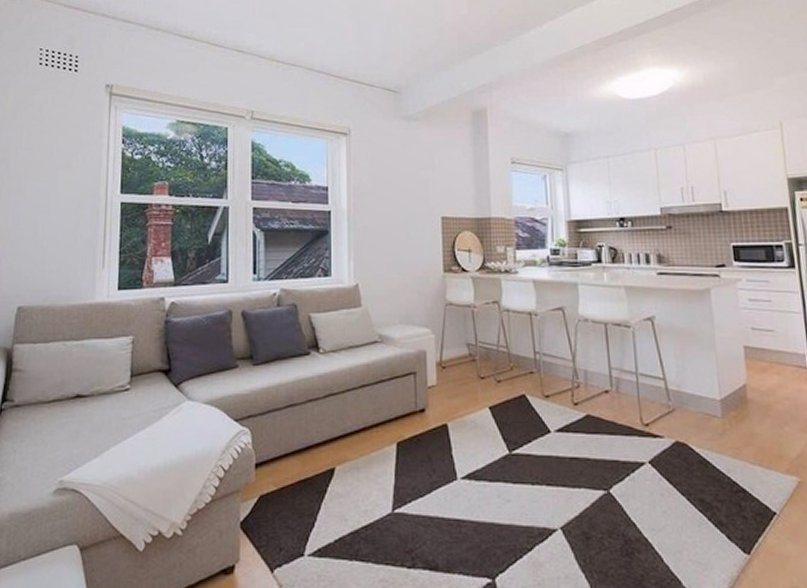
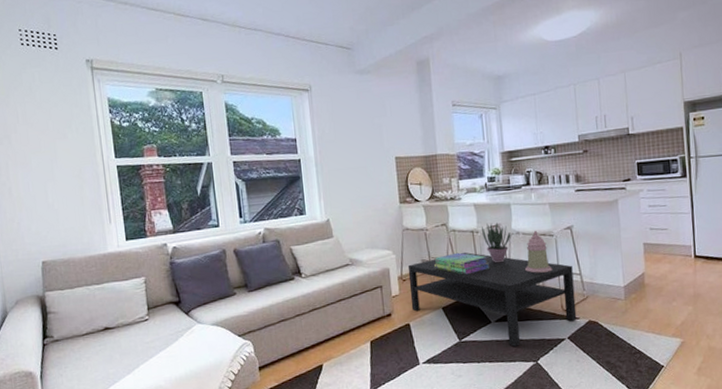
coffee table: none [449,338,661,467] -> present [407,252,577,347]
stack of books: none [482,338,550,367] -> present [434,252,489,275]
potted plant: none [542,305,578,356] -> present [482,223,511,263]
decorative container: none [595,318,629,373] -> present [525,230,553,273]

